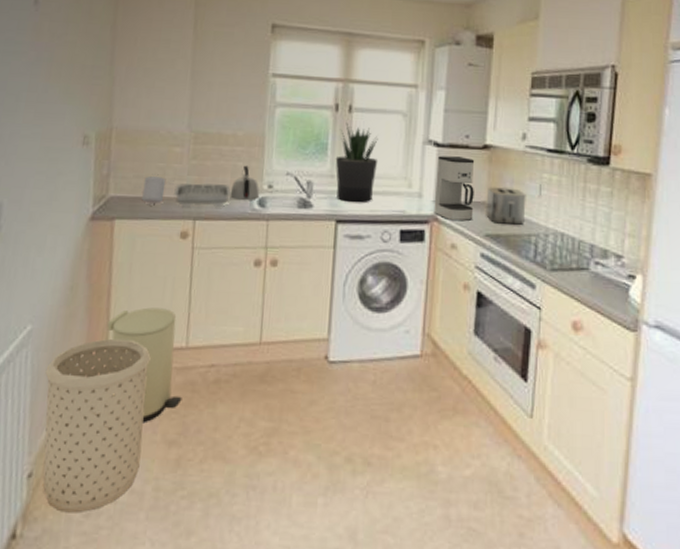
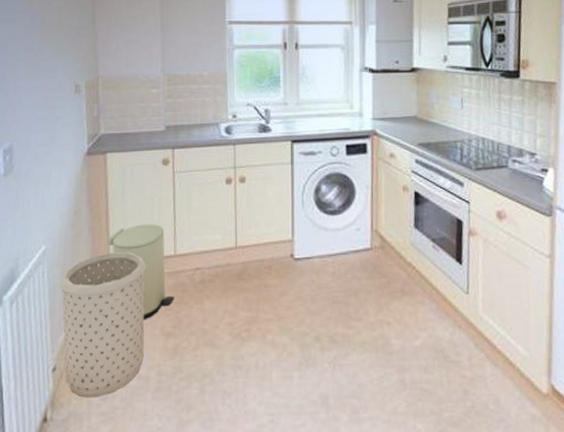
canister: present [134,174,174,206] -> none [120,113,154,139]
dish rack: present [174,183,232,208] -> none [154,117,202,139]
kettle: present [230,165,260,202] -> none [201,100,226,130]
planter: present [335,122,378,203] -> none [287,58,324,125]
coffee maker: present [433,156,475,222] -> none [373,80,407,134]
toaster: present [486,187,526,225] -> none [417,103,451,134]

